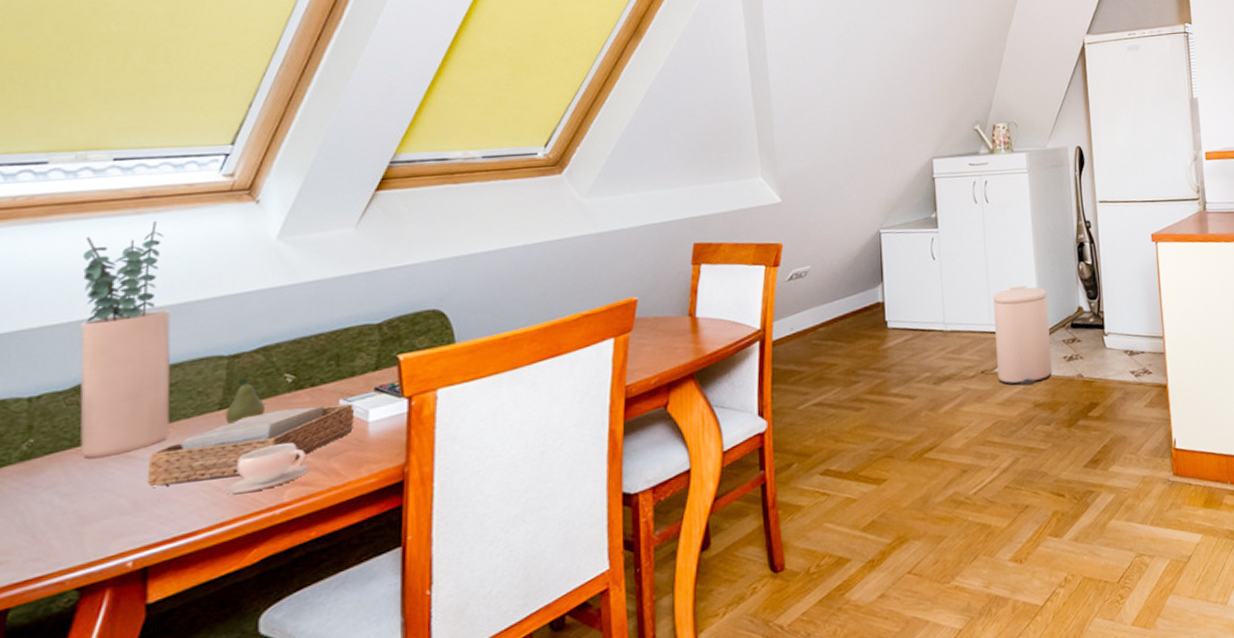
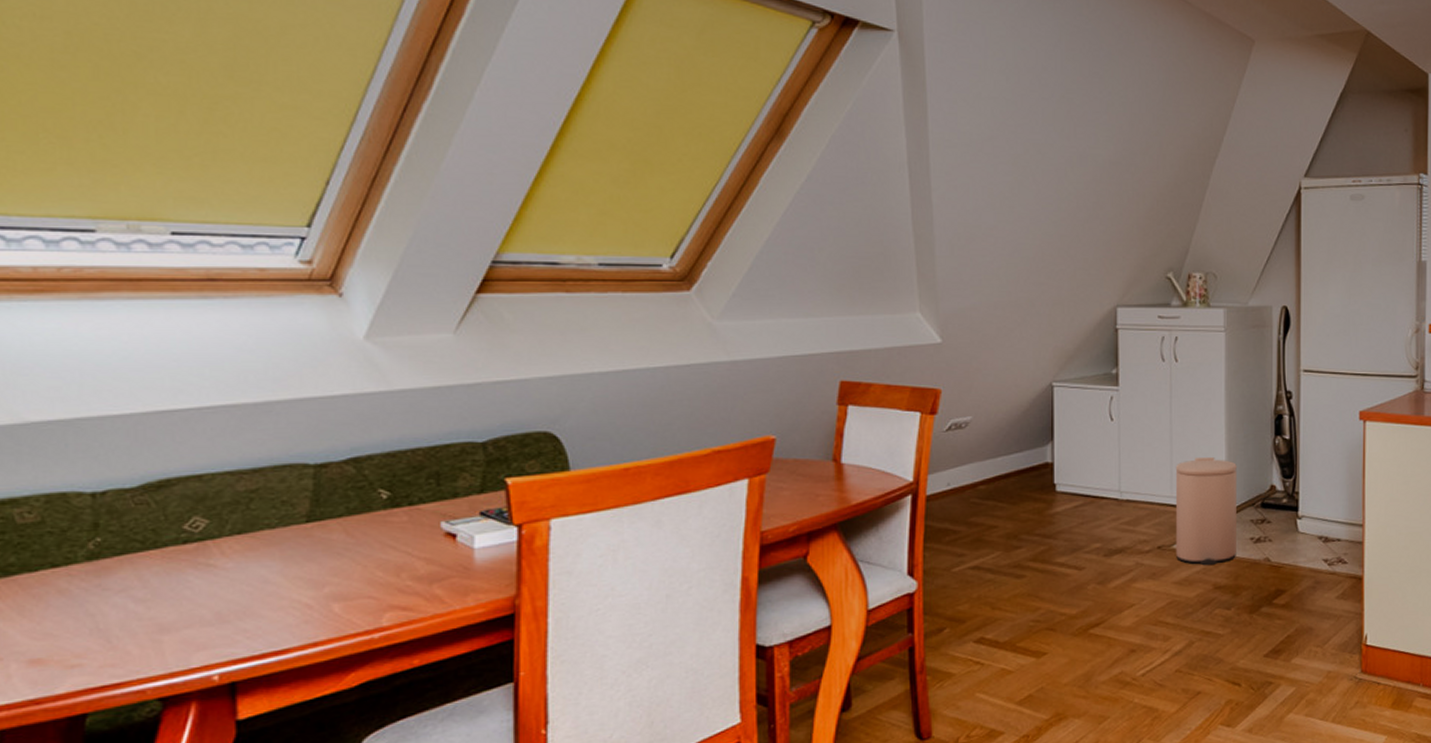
vase: present [80,221,171,459] -> none [142,308,252,563]
napkin holder: present [147,404,353,488] -> none [229,526,457,599]
fruit: present [225,378,266,424] -> none [313,490,359,538]
teacup: present [225,443,310,494] -> none [317,564,410,614]

